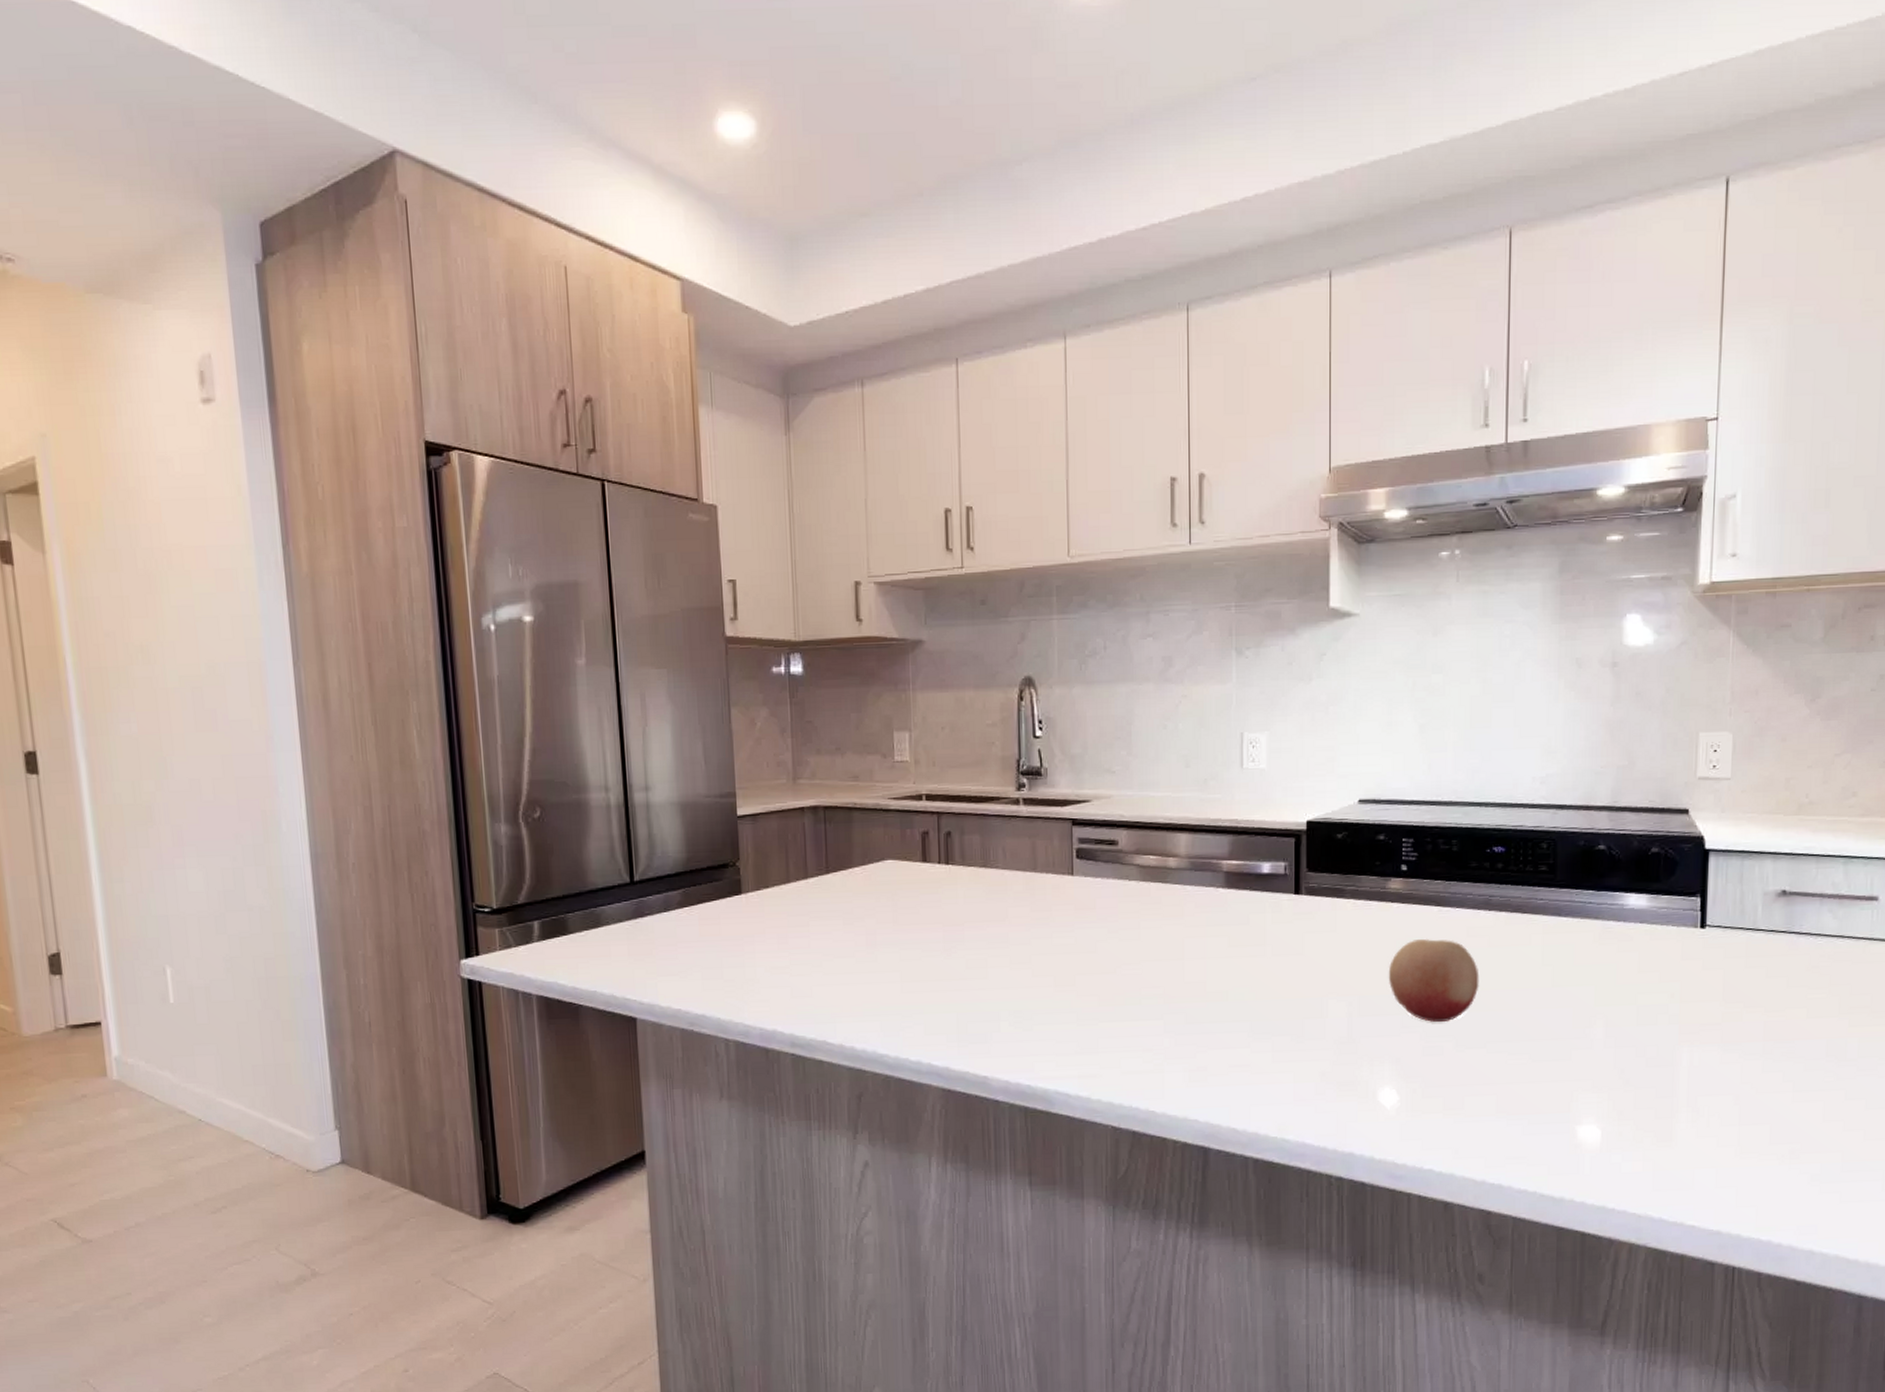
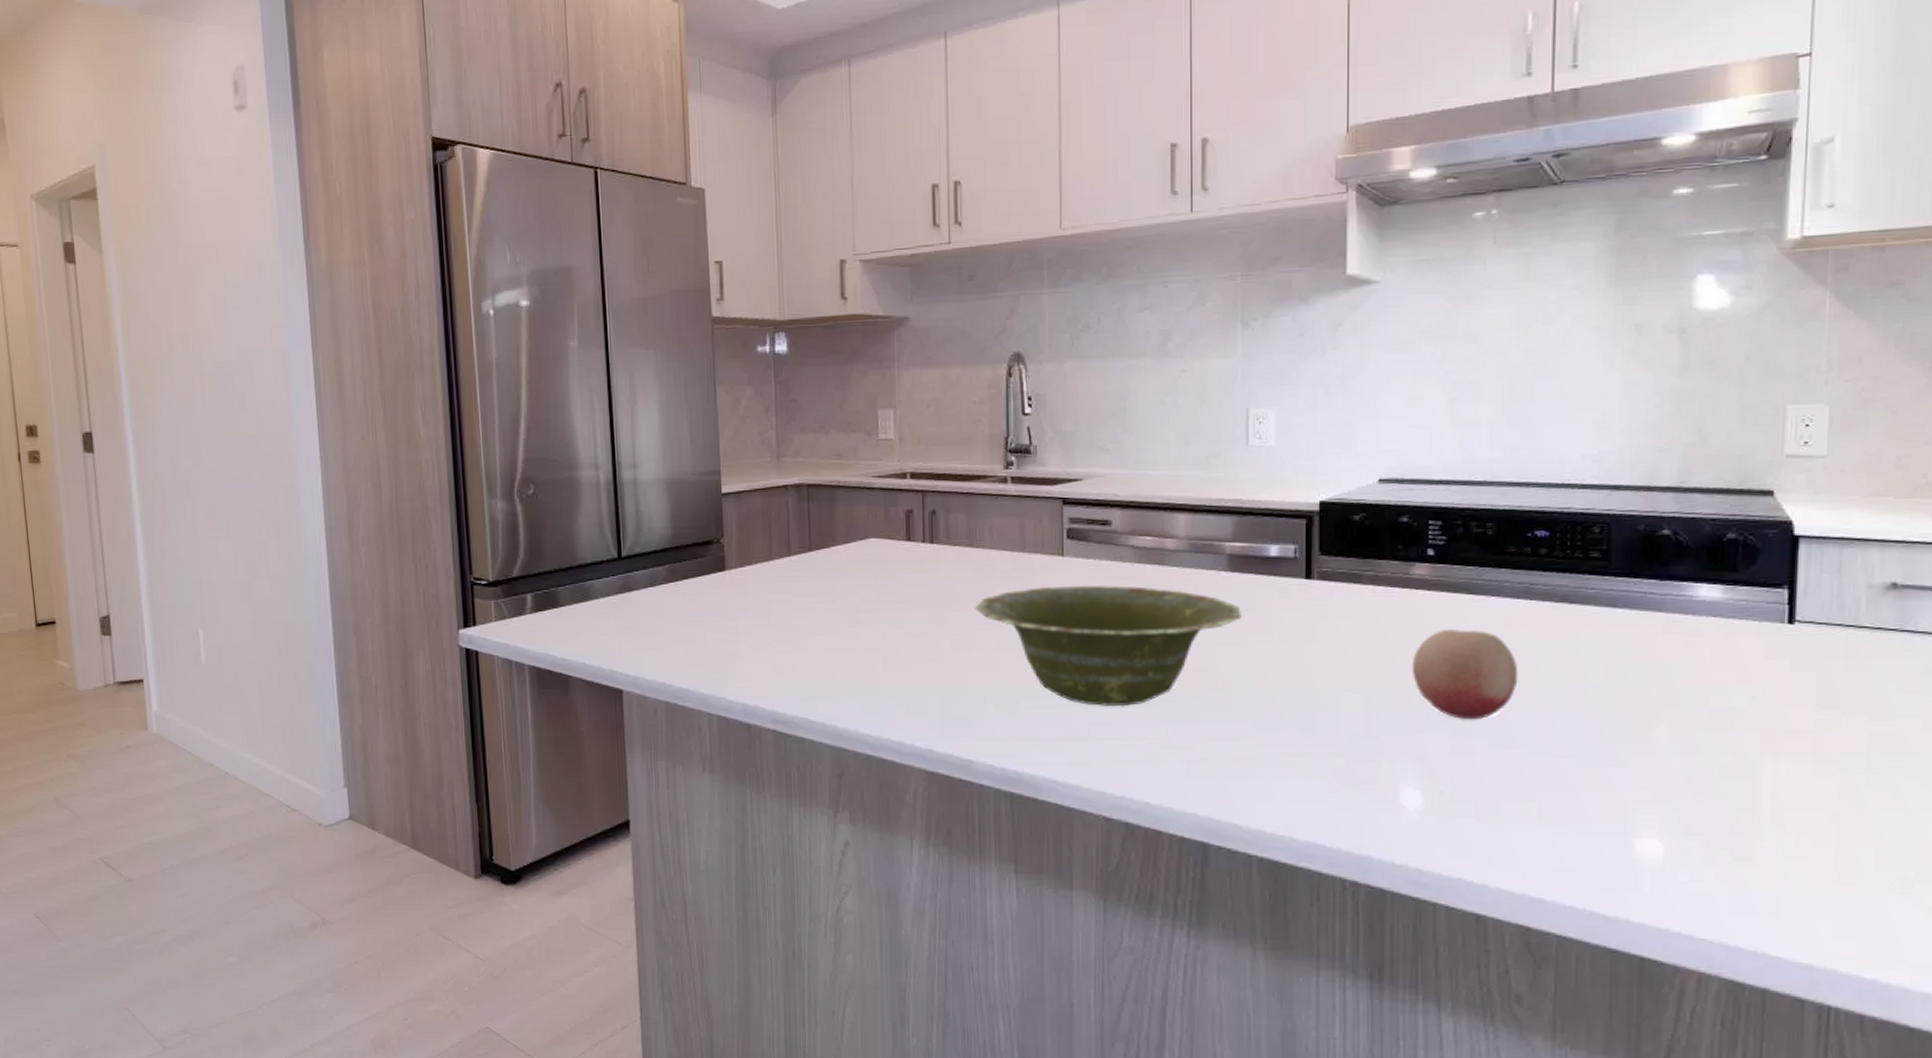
dish: none [989,902,1239,1020] -> present [975,584,1243,707]

